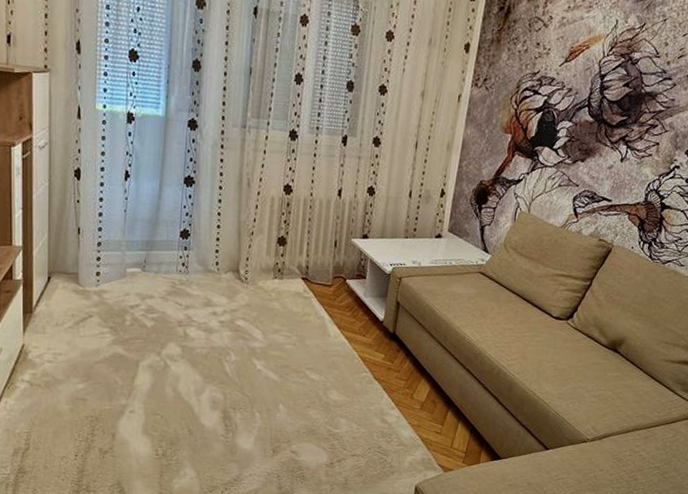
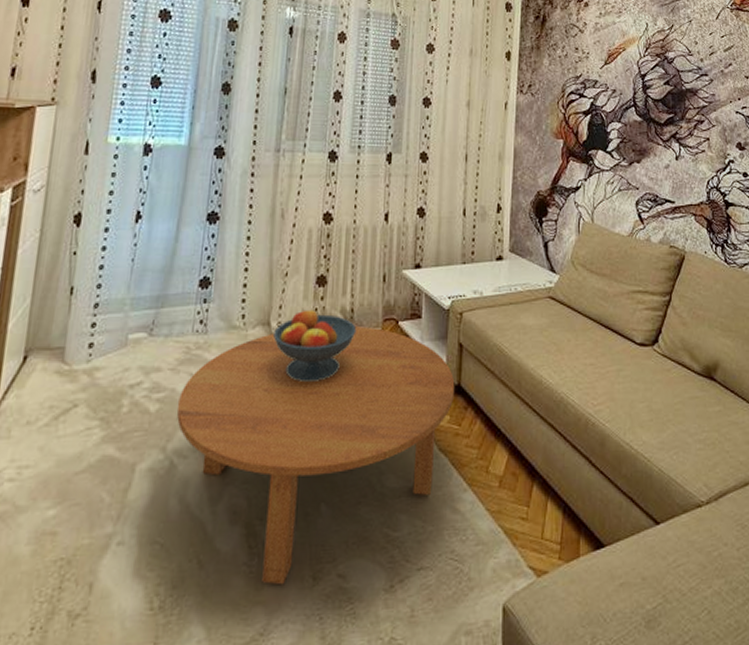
coffee table: none [167,279,391,452] -> present [176,326,455,585]
fruit bowl: none [242,261,311,318] -> present [273,308,357,381]

